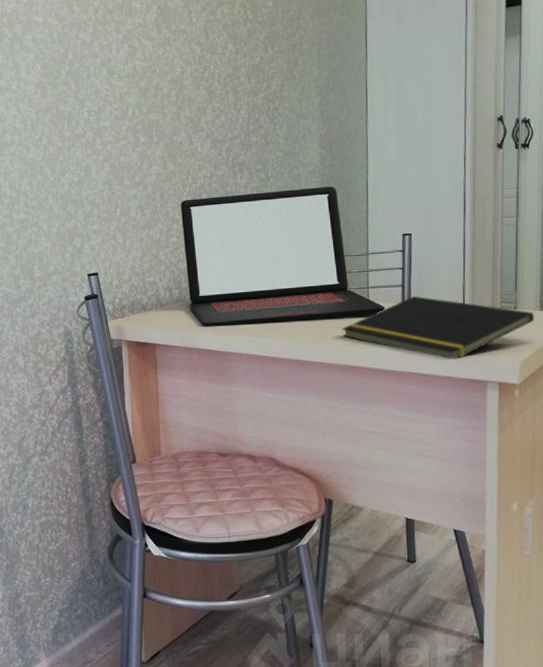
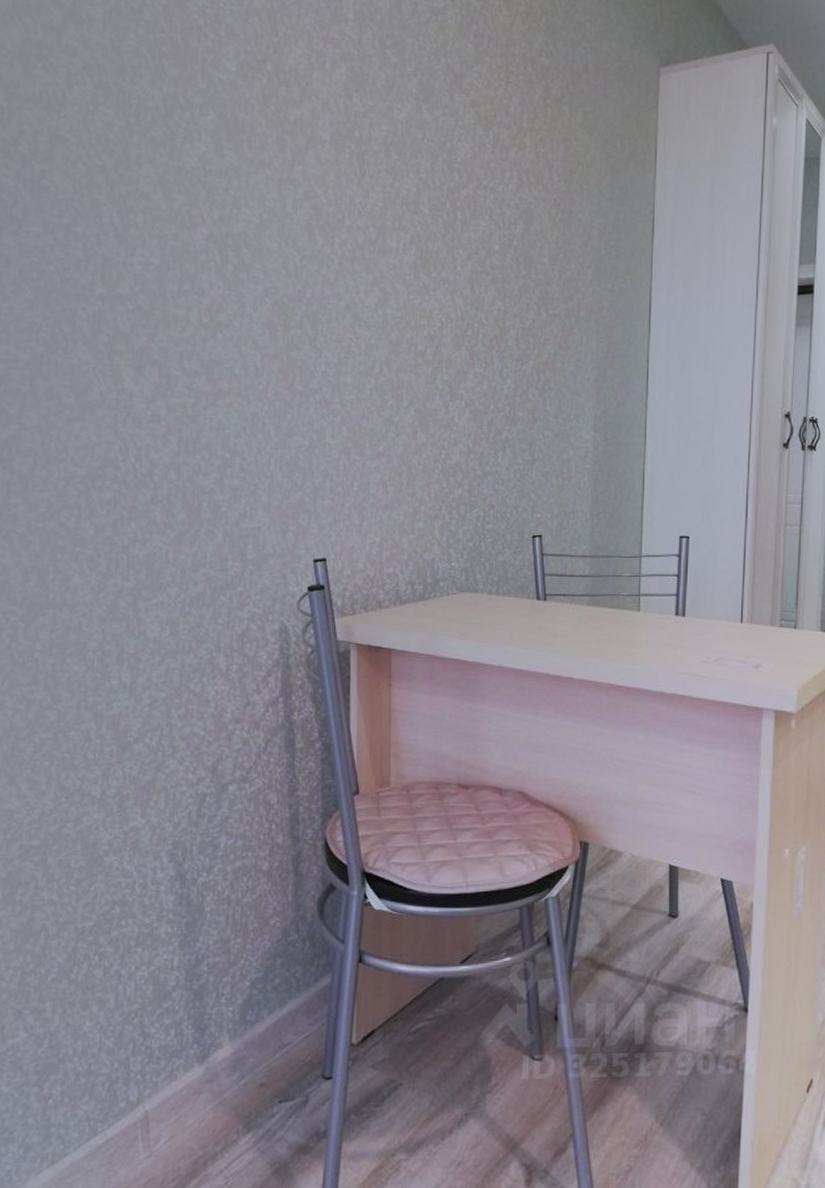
laptop: present [180,186,385,327] -> none [430,475,657,632]
notepad: present [342,295,535,360] -> none [608,607,815,682]

